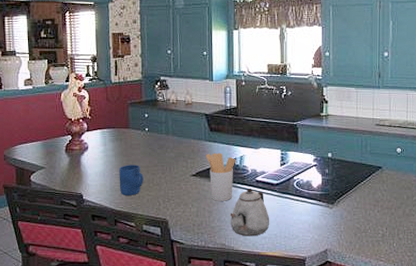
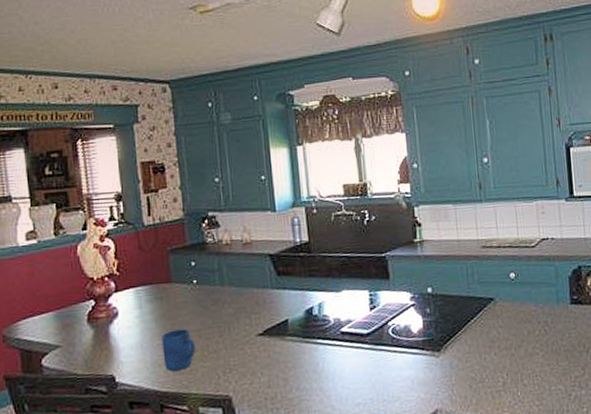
utensil holder: present [205,152,236,201] -> none [274,301,314,365]
teapot: present [230,189,270,236] -> none [311,343,363,406]

